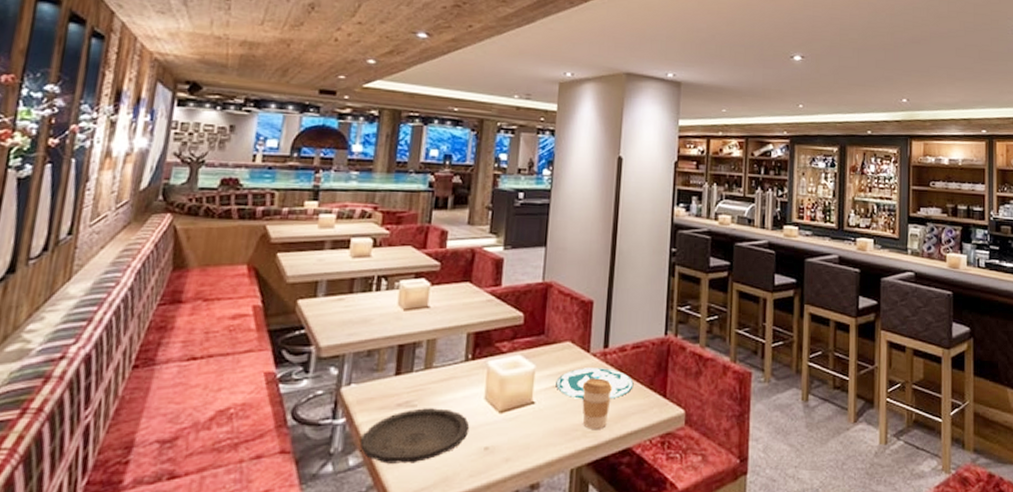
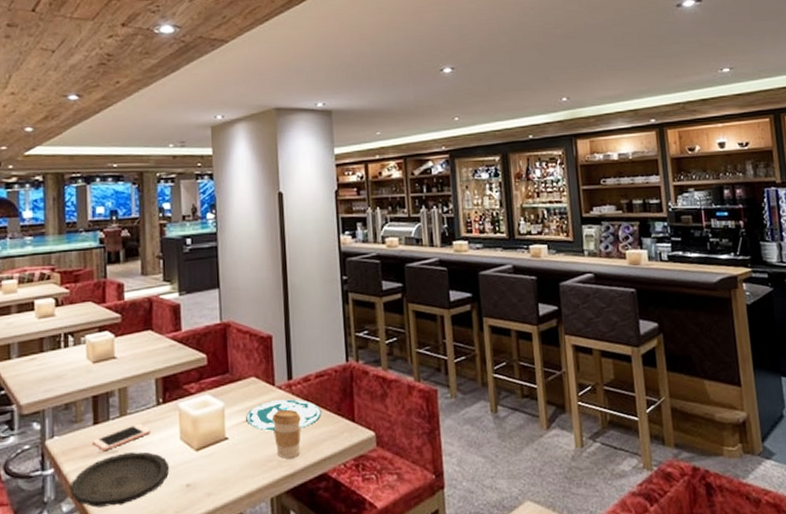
cell phone: none [392,377,456,404] -> present [93,423,152,451]

